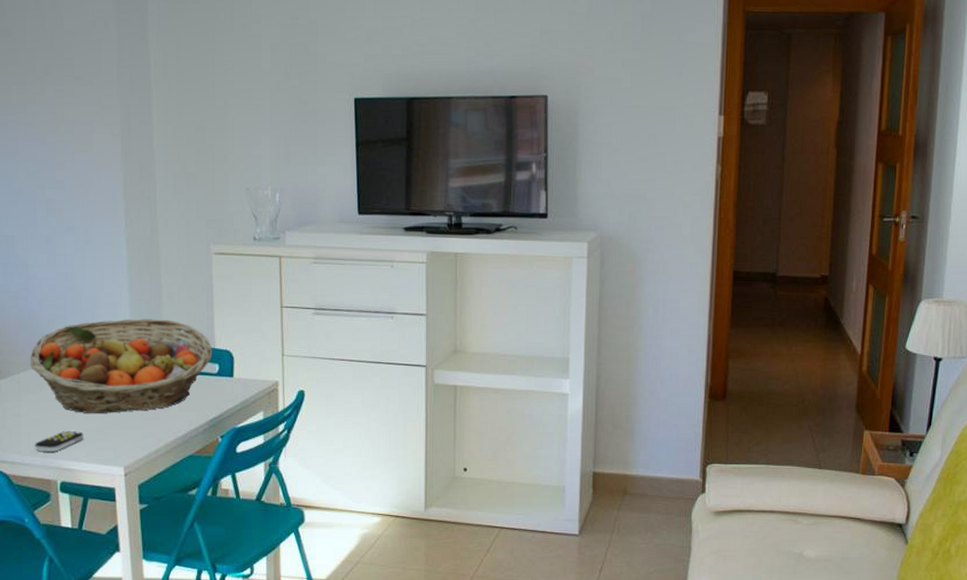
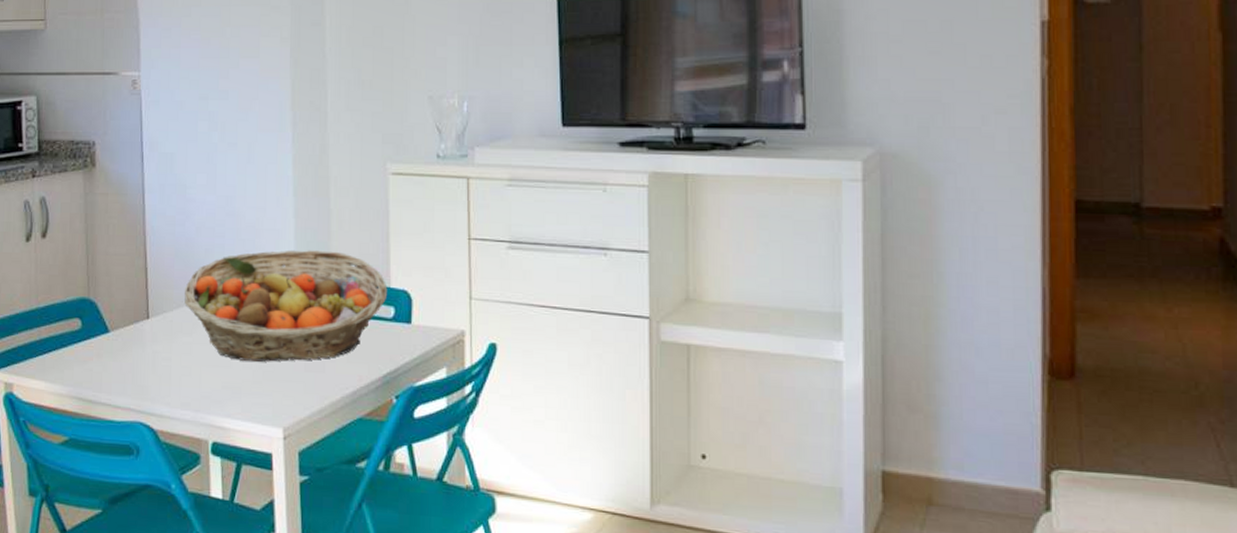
remote control: present [35,430,84,453] -> none [186,380,239,406]

